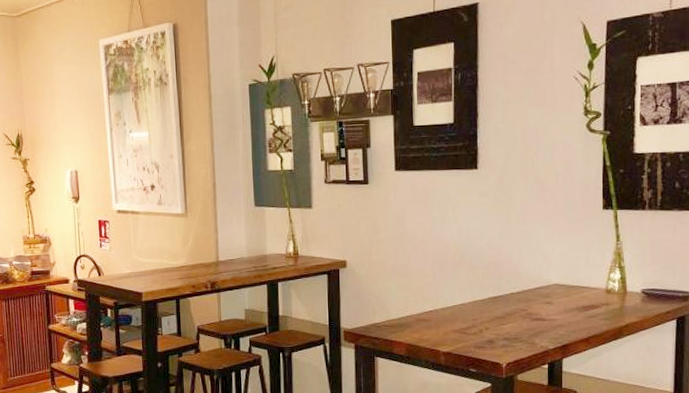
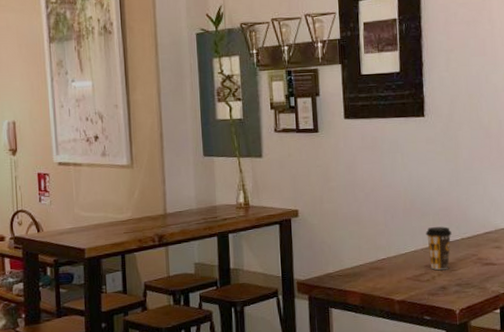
coffee cup: none [474,280,501,323] -> present [425,226,452,270]

